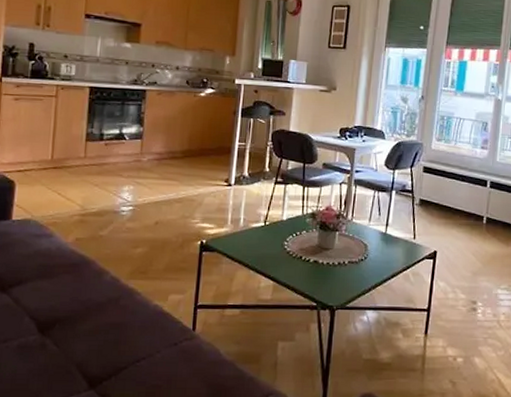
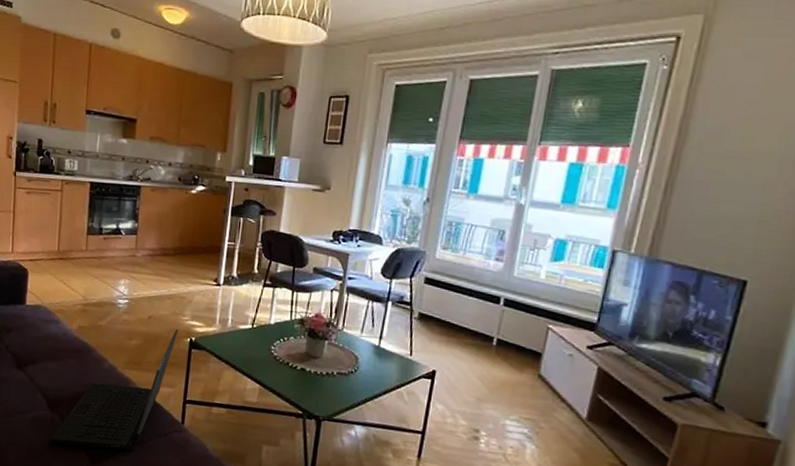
laptop: none [40,232,188,371] -> present [50,328,179,451]

